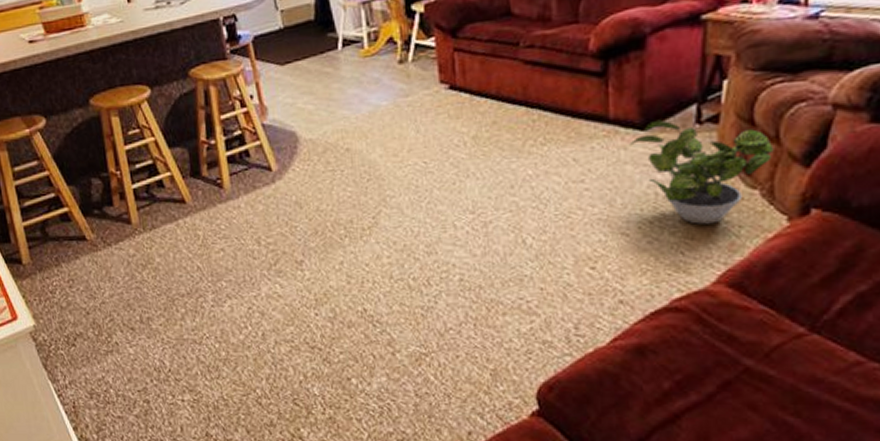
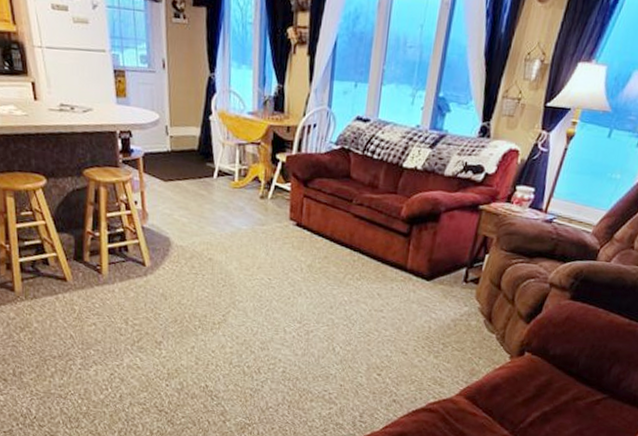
potted plant: present [629,119,774,224] -> none [417,275,510,354]

